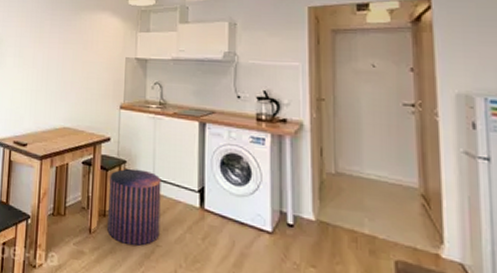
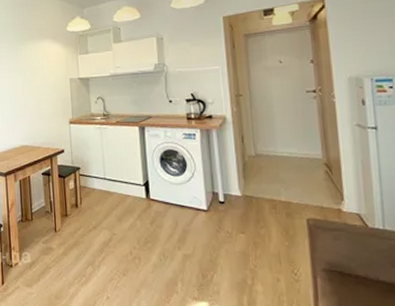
pouf: present [107,168,161,246] -> none [67,173,115,237]

